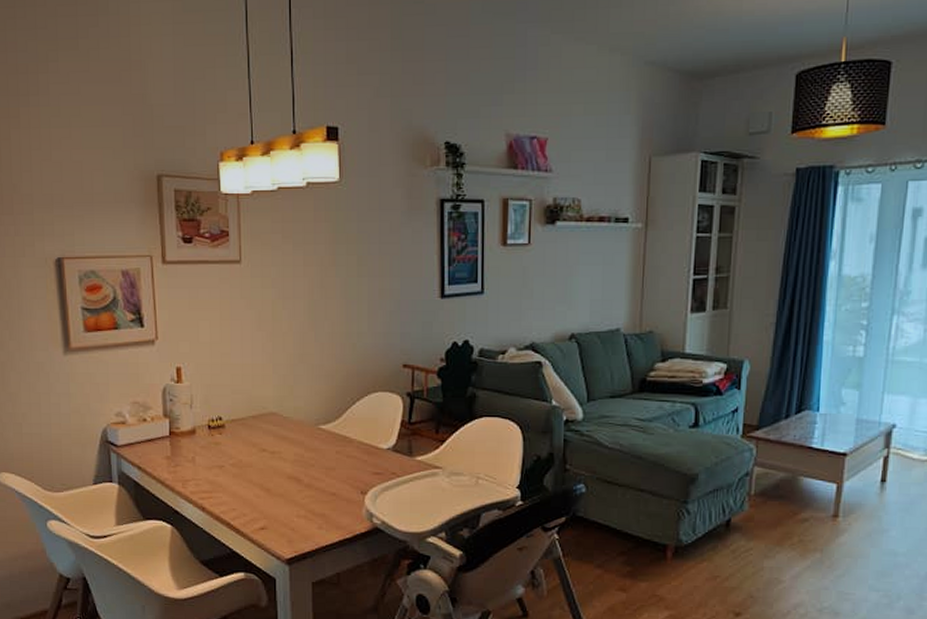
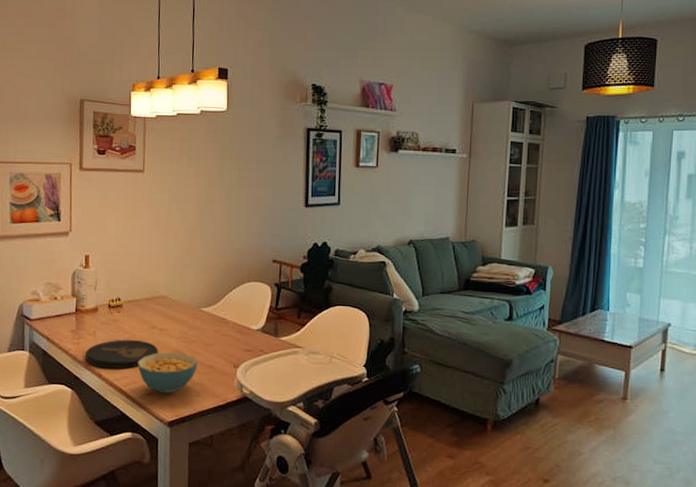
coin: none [184,466,271,500] -> present [85,340,159,369]
cereal bowl: none [247,479,318,528] -> present [137,352,197,394]

